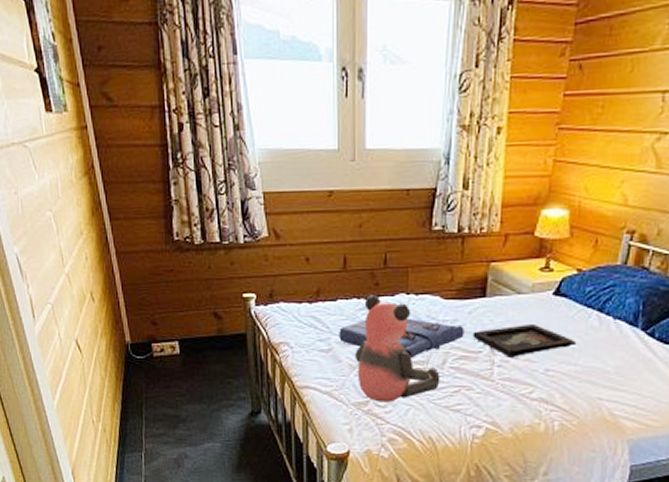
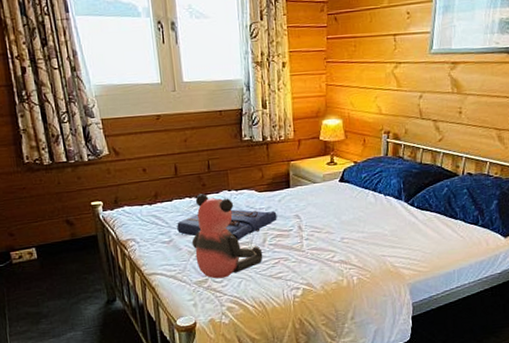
decorative tray: present [472,323,577,358] -> none [283,204,362,232]

